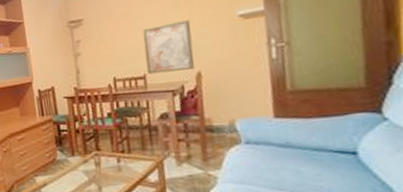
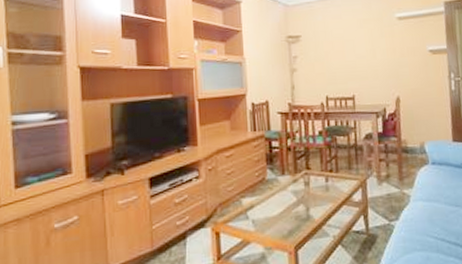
wall art: present [142,20,194,75] -> none [353,49,395,96]

